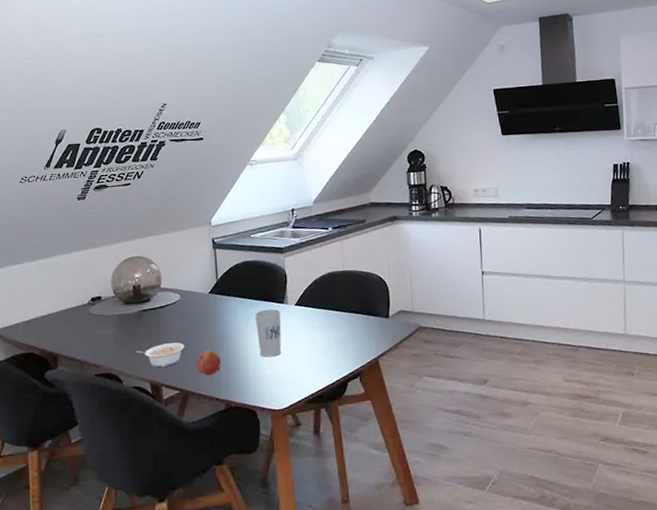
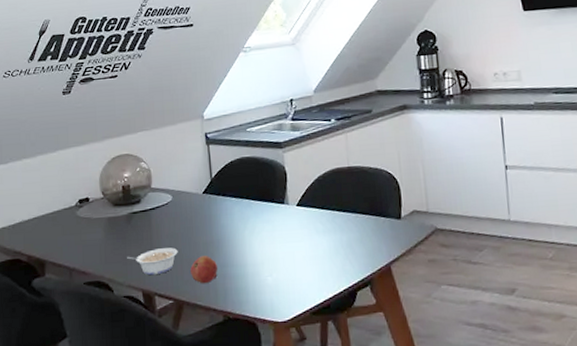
cup: present [255,308,282,357] -> none [253,209,283,264]

